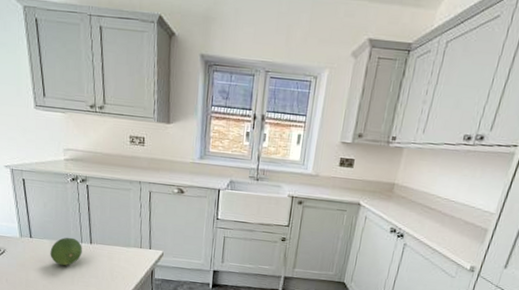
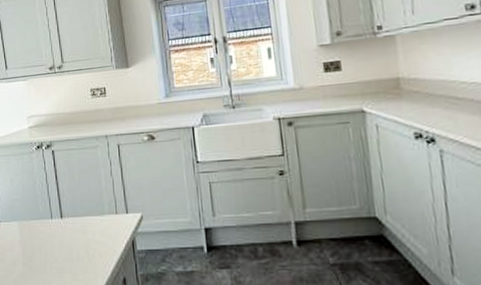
fruit: present [50,237,82,266] -> none [19,214,53,251]

